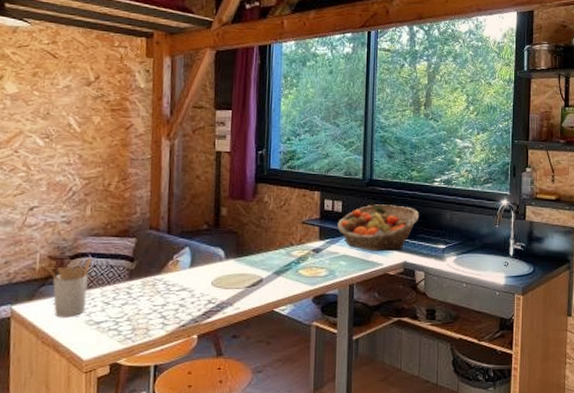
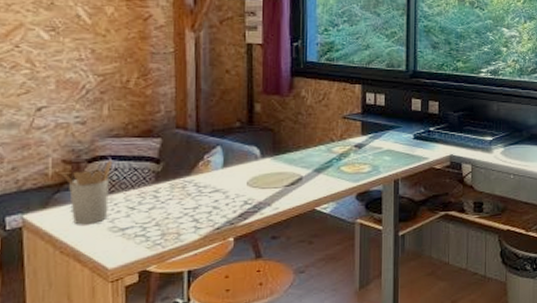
fruit basket: present [337,204,419,252] -> none [380,97,465,146]

